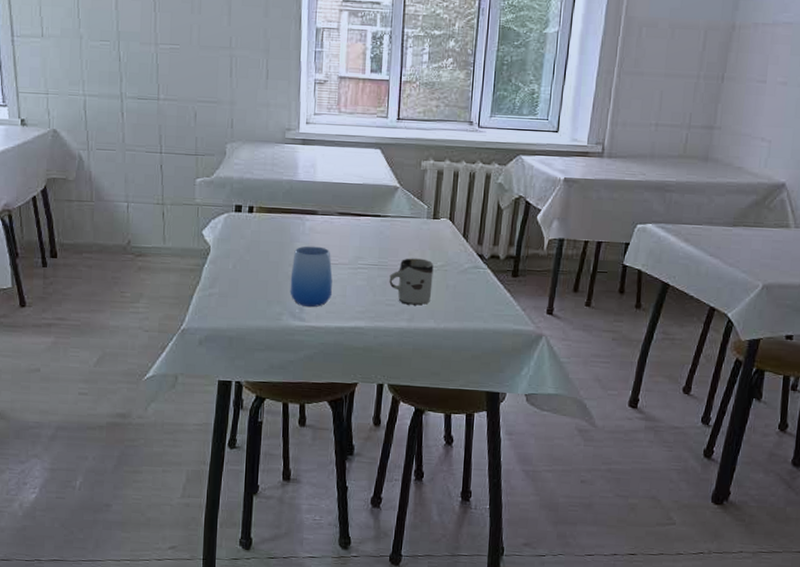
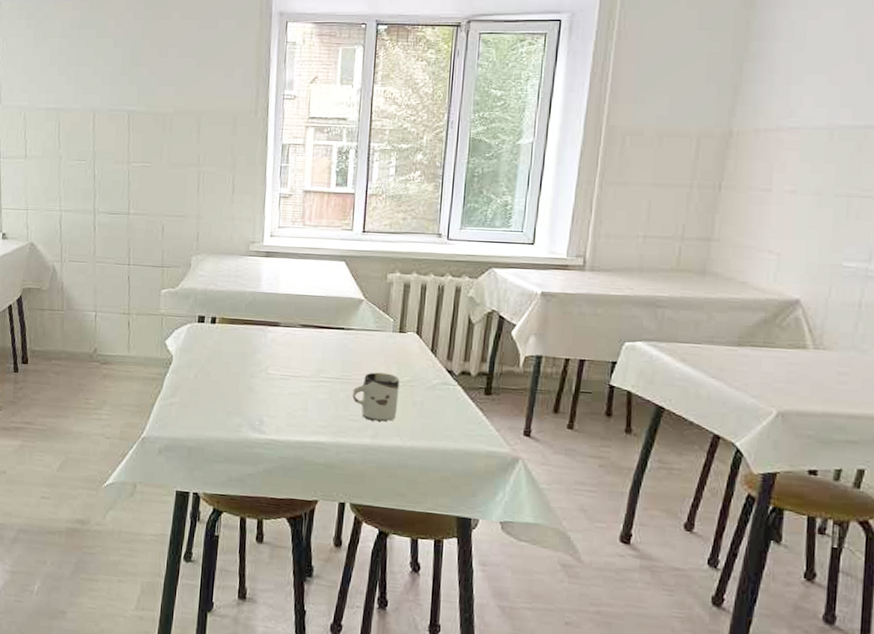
cup: present [290,246,333,307] -> none [250,357,294,420]

